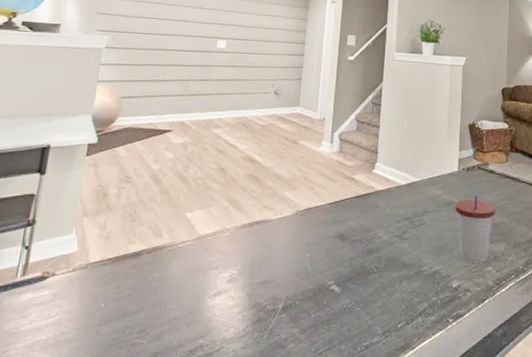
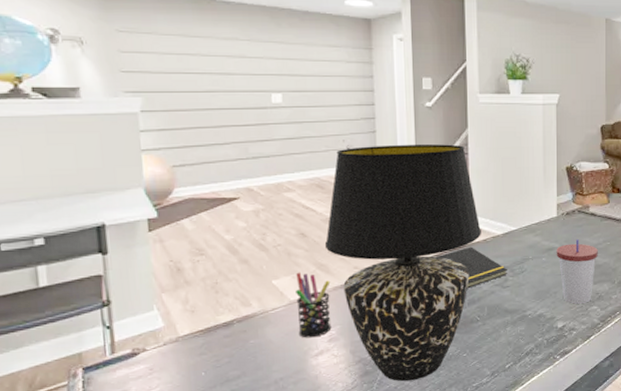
pen holder: none [201,206,240,276] -> present [294,272,332,338]
table lamp: none [240,91,386,333] -> present [324,144,481,382]
notepad: none [340,194,407,238] -> present [435,247,507,289]

